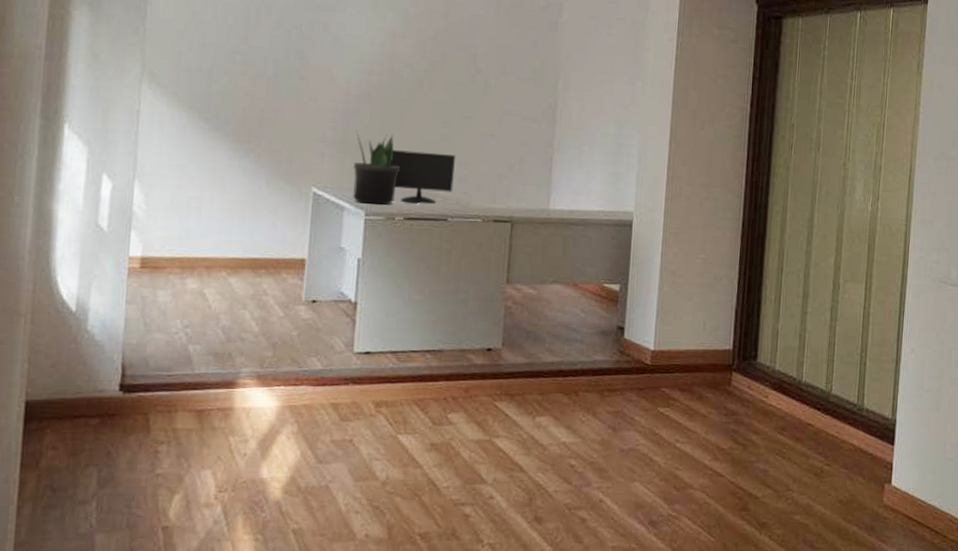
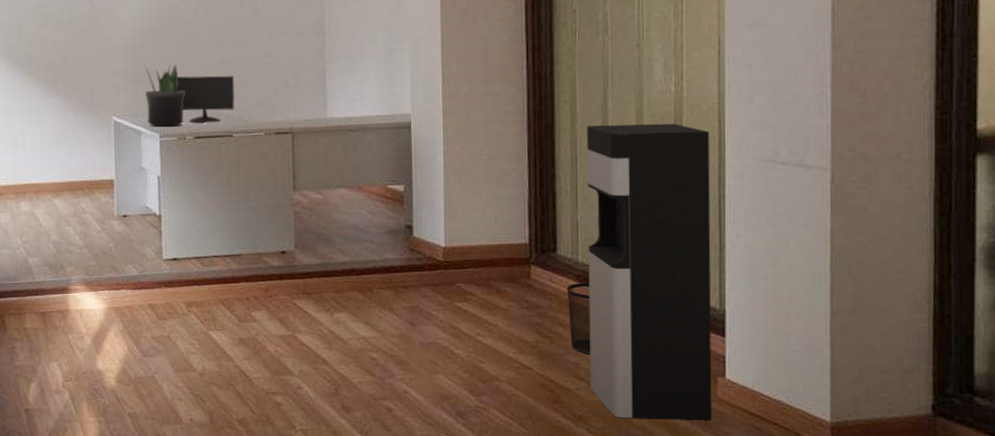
waste bin: none [762,390,784,462] -> present [566,283,591,355]
water cooler: none [776,237,897,526] -> present [586,124,713,421]

